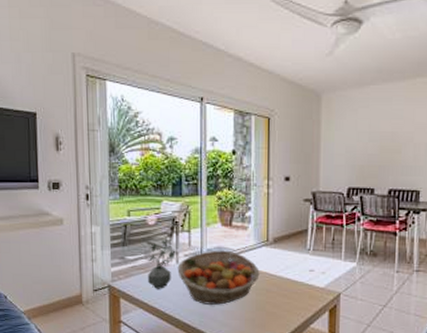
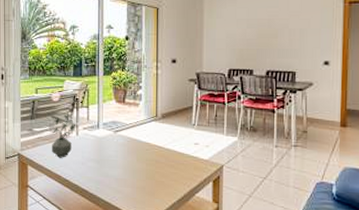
fruit basket: present [177,250,260,305] -> none [77,124,150,173]

